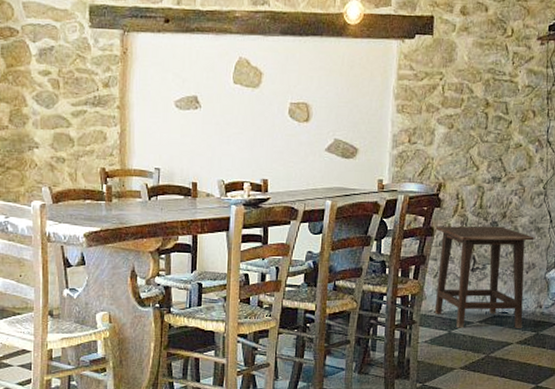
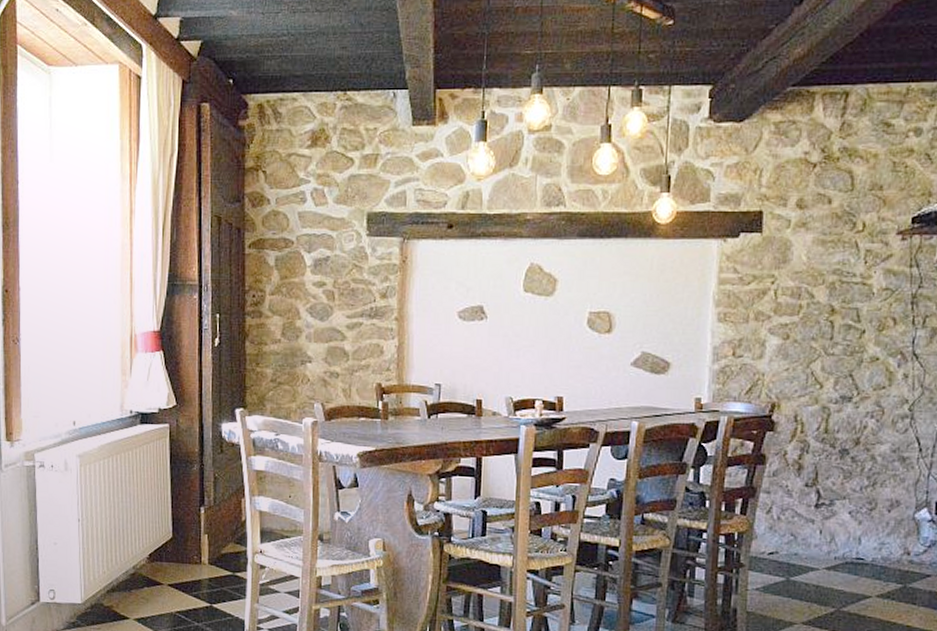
side table: present [434,226,534,328] -> none [767,452,898,579]

